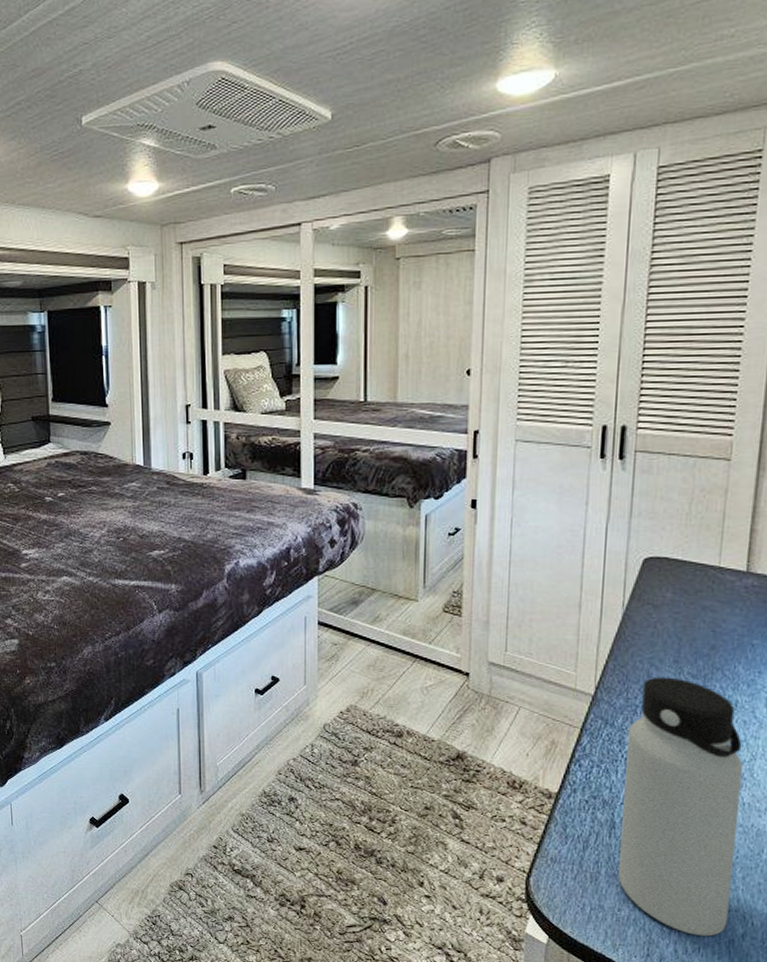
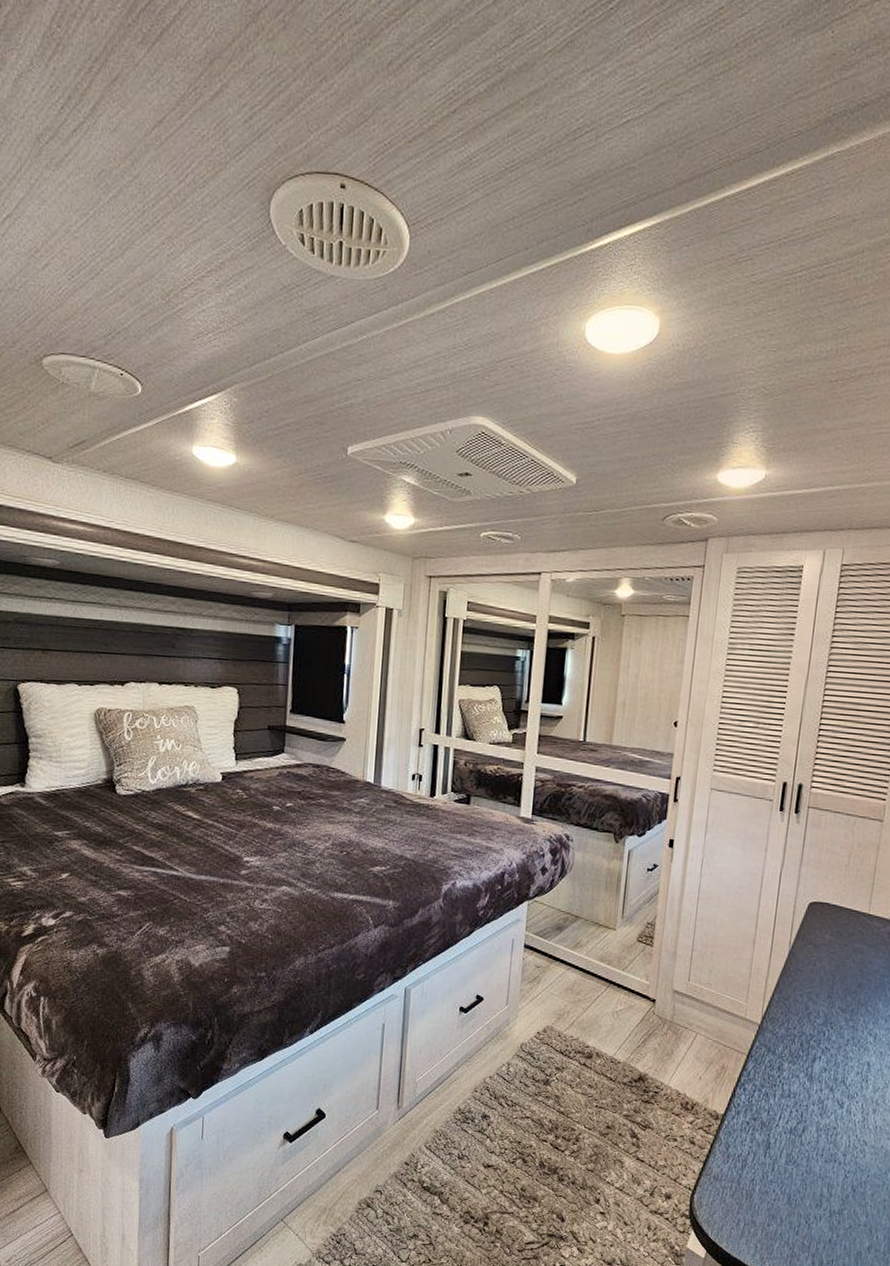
water bottle: present [618,676,744,937] -> none [769,1009,878,1249]

